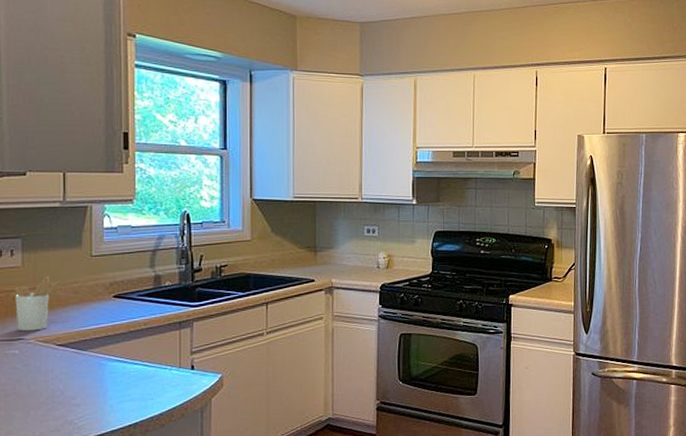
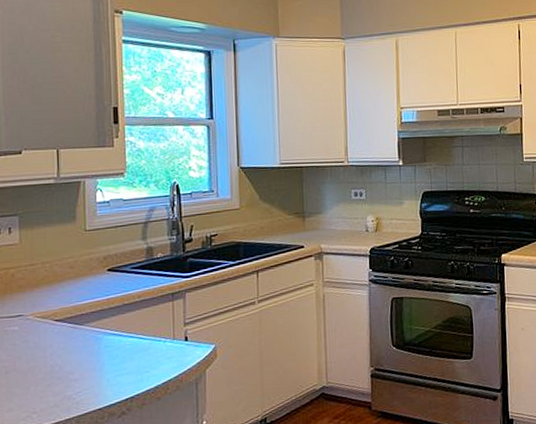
utensil holder: present [14,275,62,332] -> none [12,251,58,308]

